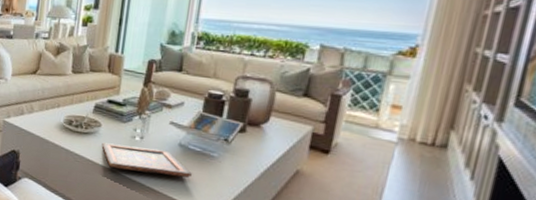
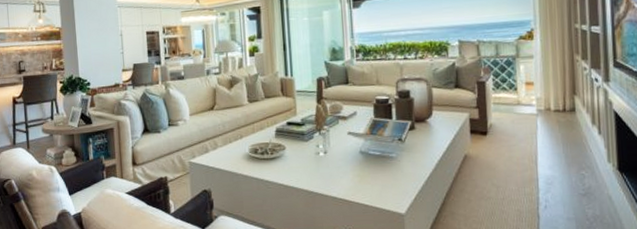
painted panel: present [102,142,193,178] -> none [289,160,378,188]

